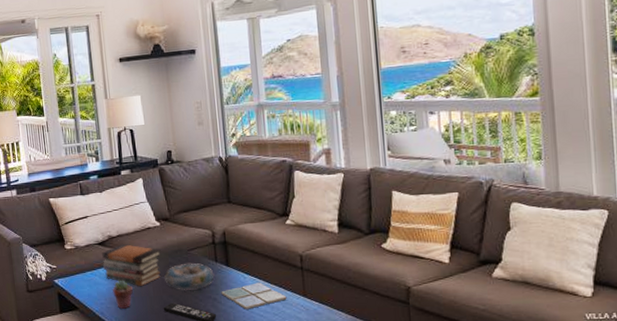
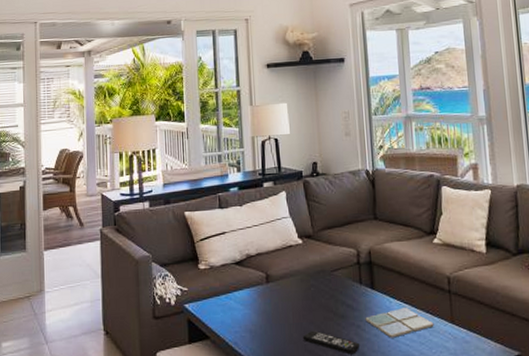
book stack: present [102,244,161,287] -> none [239,264,303,313]
potted succulent: present [113,280,133,309] -> none [248,304,271,338]
decorative bowl: present [164,263,215,290] -> none [305,286,359,316]

